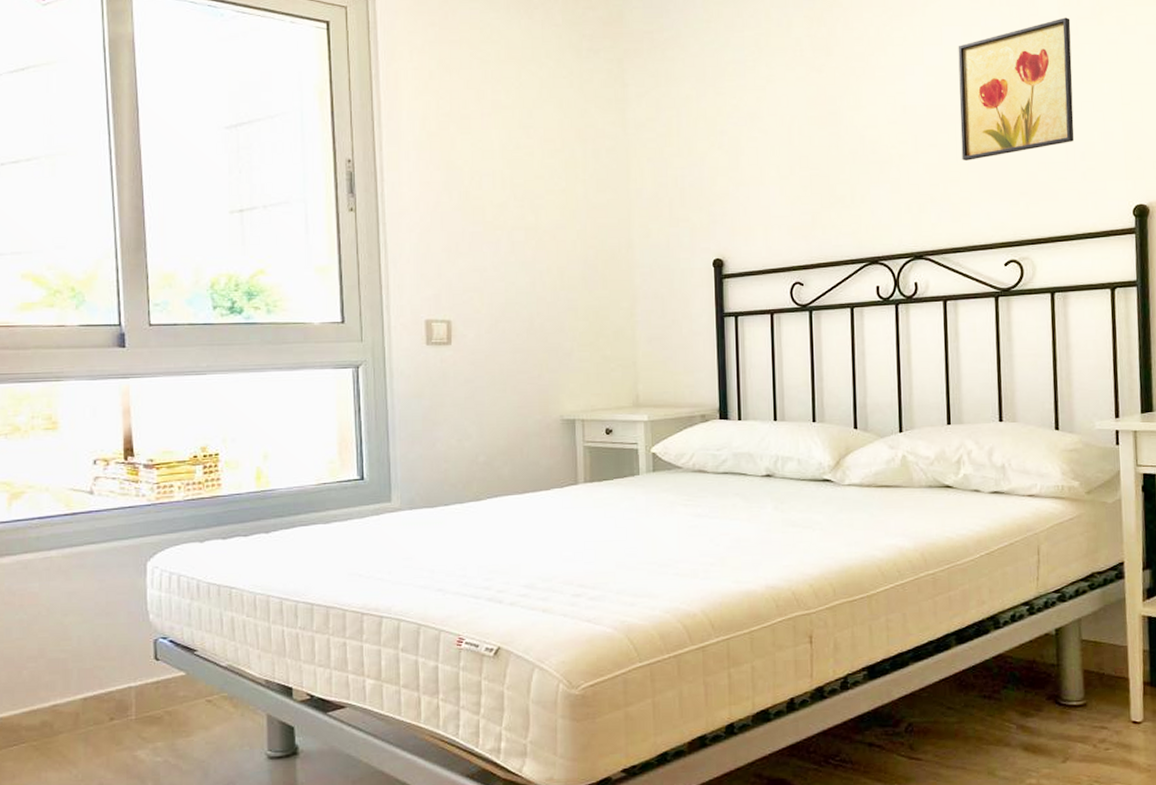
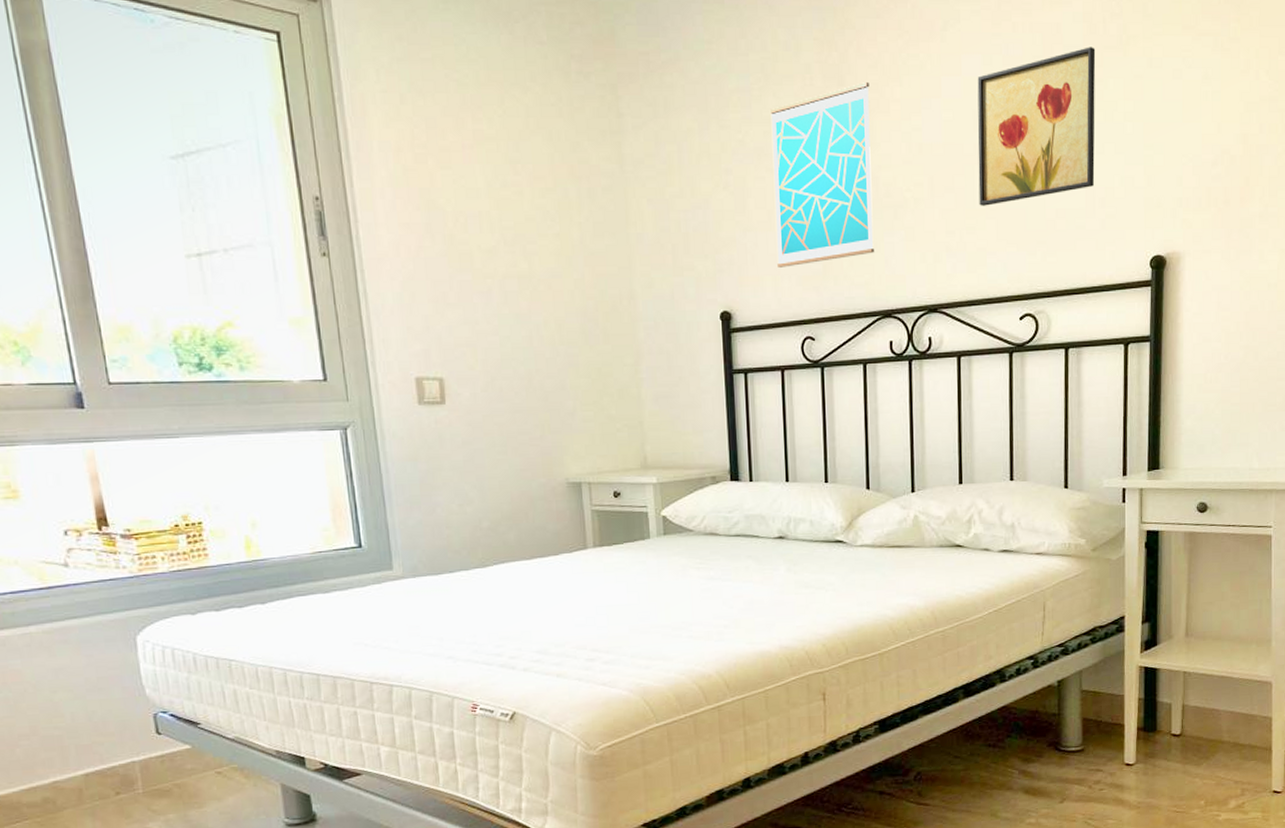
wall art: none [762,53,861,218] -> present [769,82,874,268]

